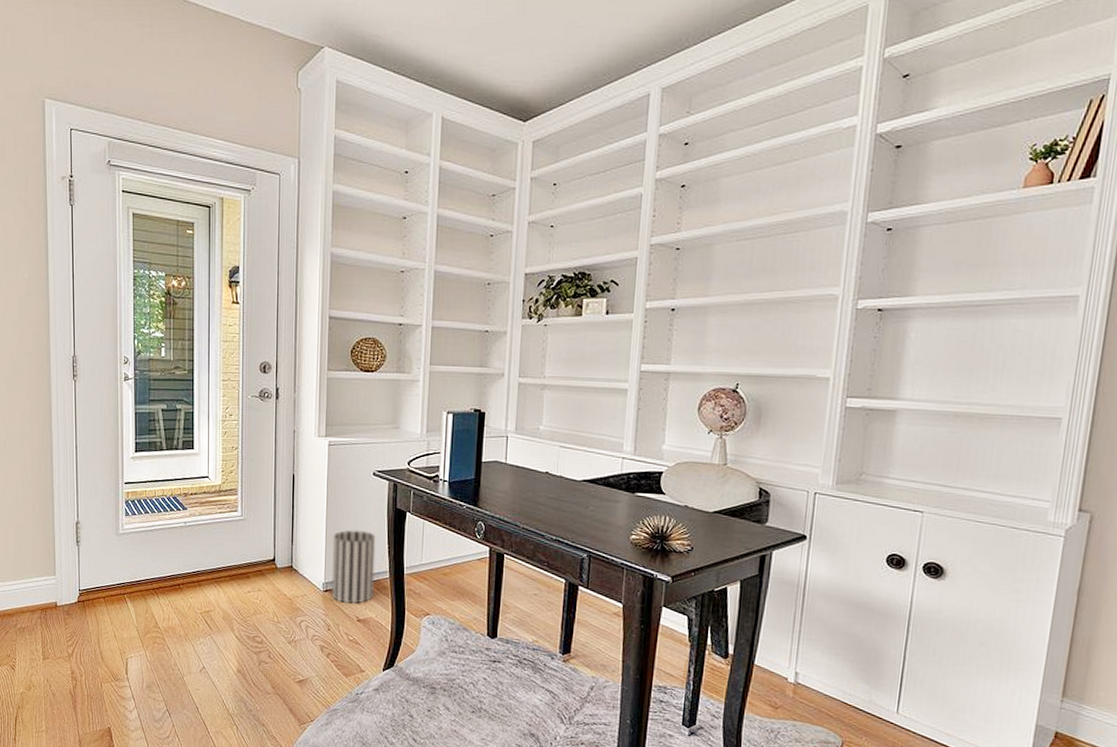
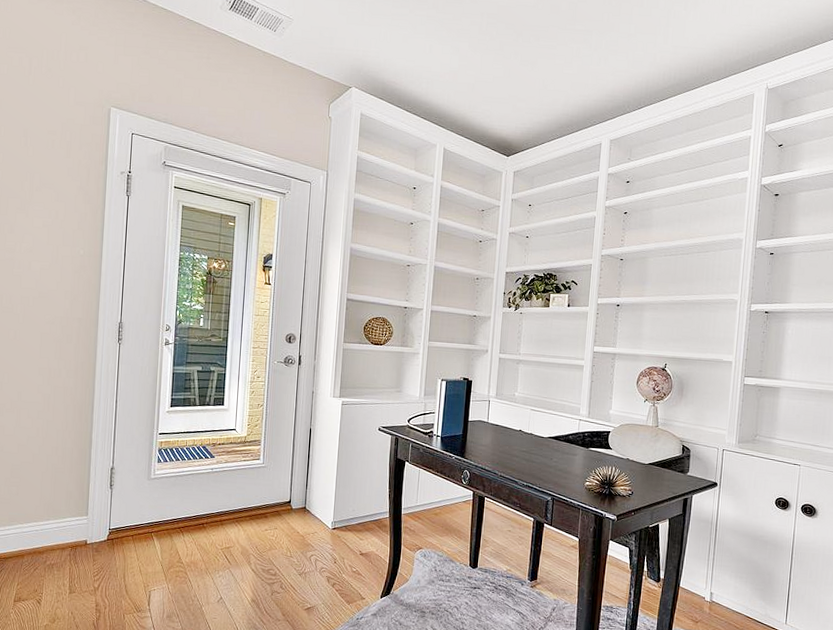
wastebasket: present [331,529,376,604] -> none [339,476,379,540]

